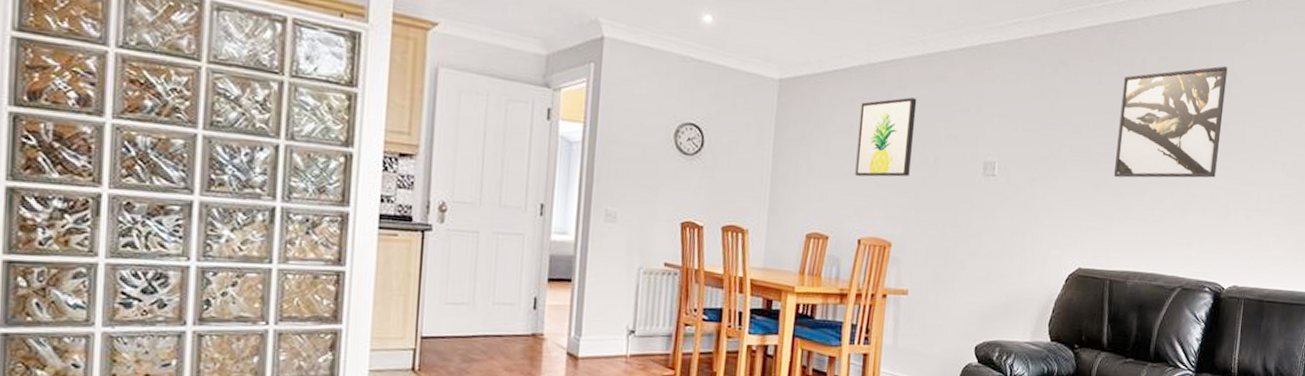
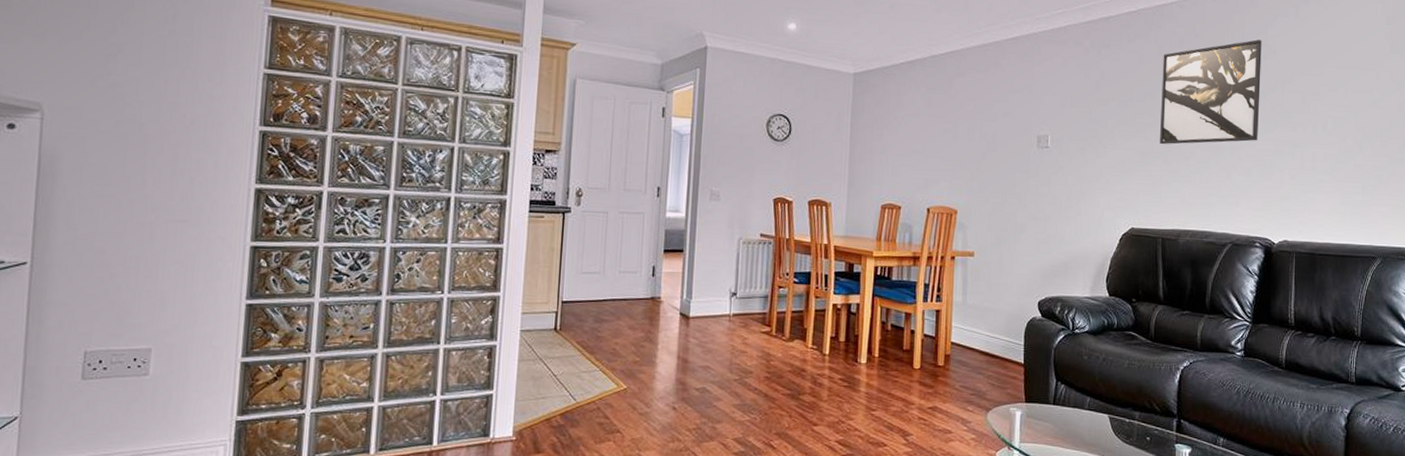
wall art: present [855,97,917,177] -> none [922,83,975,153]

